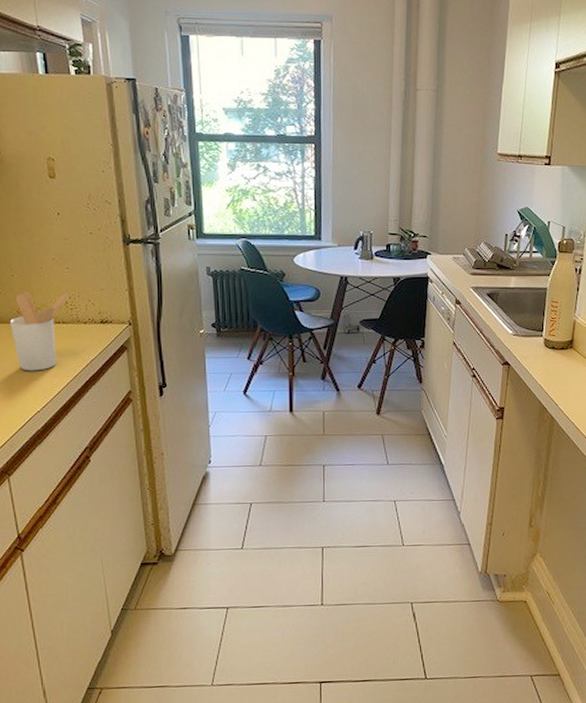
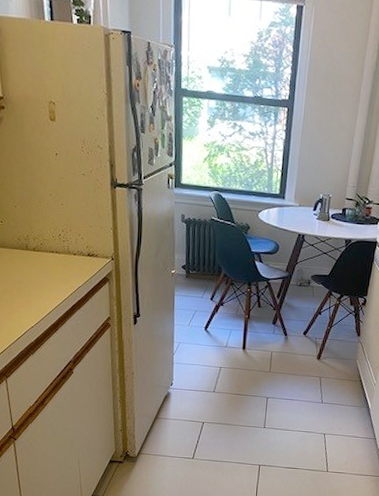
utensil holder: present [9,292,69,371] -> none [11,222,62,292]

